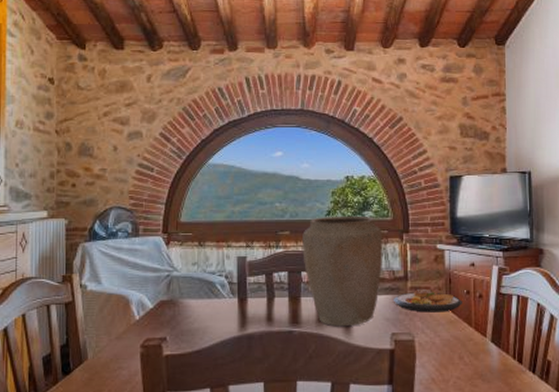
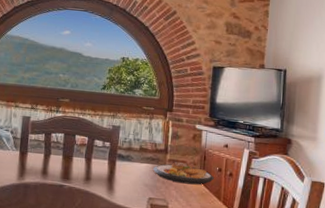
vase: present [302,215,383,327] -> none [78,90,150,187]

